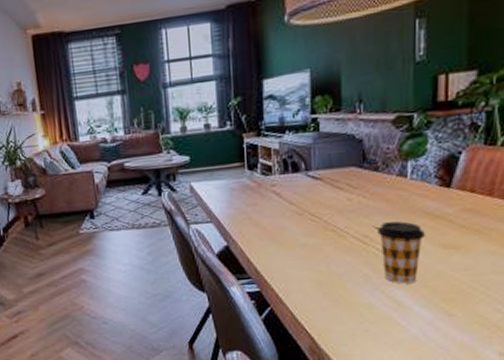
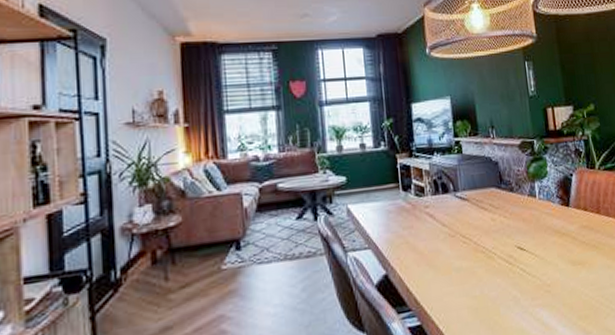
coffee cup: present [377,221,425,284] -> none [519,240,557,304]

